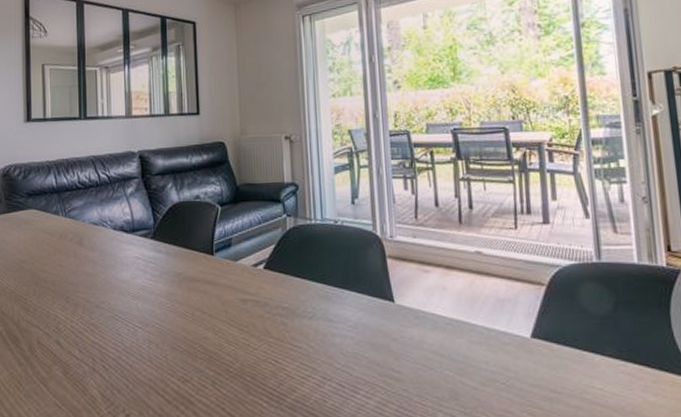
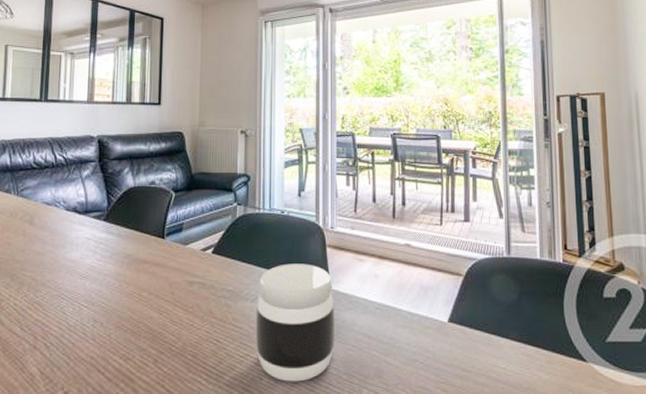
jar: none [314,277,403,405] -> present [255,263,334,382]

